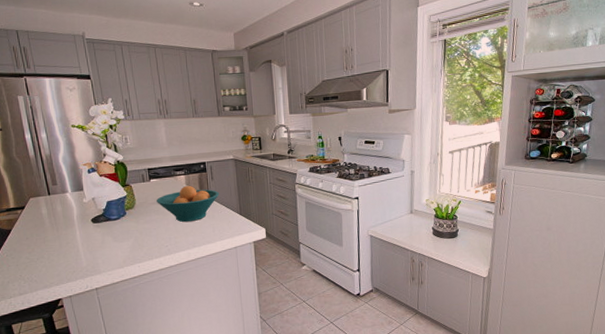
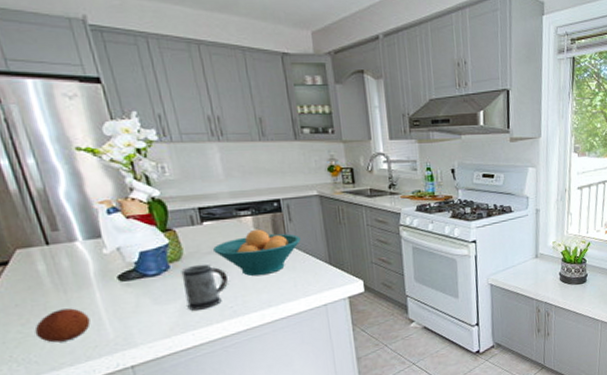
fruit: none [37,242,72,267] -> present [34,308,91,343]
mug: none [133,212,165,248] -> present [181,264,228,310]

